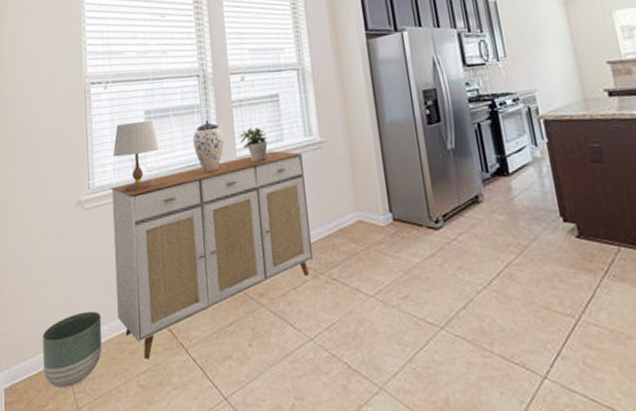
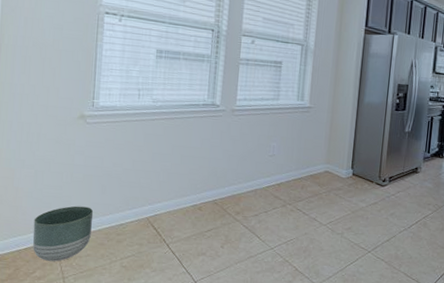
sideboard: present [110,151,314,359] -> none [108,106,293,248]
table lamp: present [113,121,159,192] -> none [120,56,166,117]
decorative urn: present [192,120,225,173] -> none [198,70,228,114]
potted plant: present [240,127,268,162] -> none [242,84,266,113]

